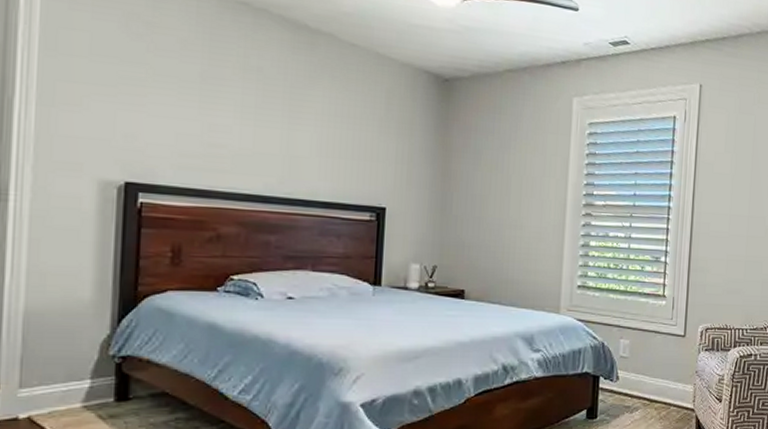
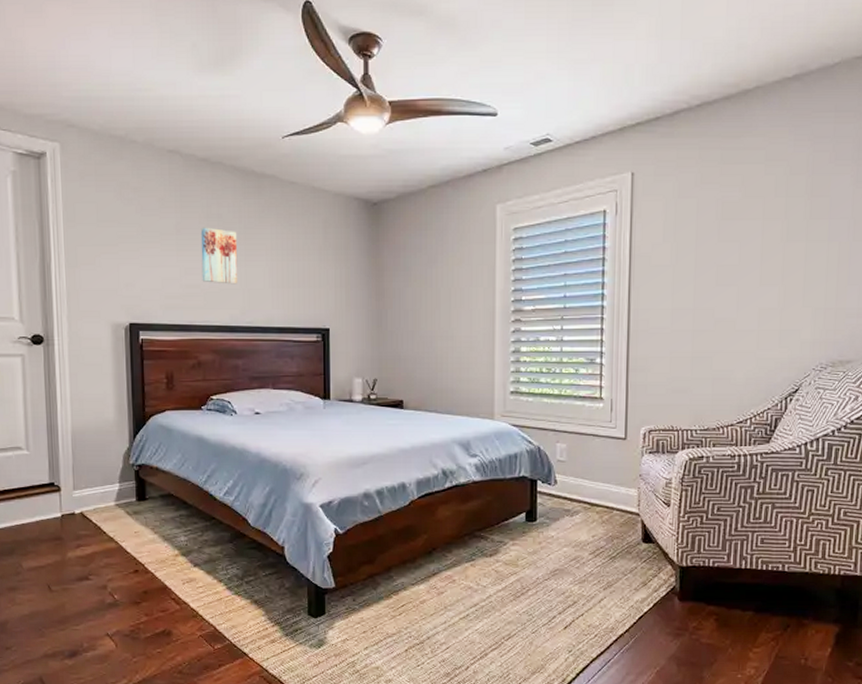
wall art: none [230,79,281,149] -> present [200,227,238,284]

